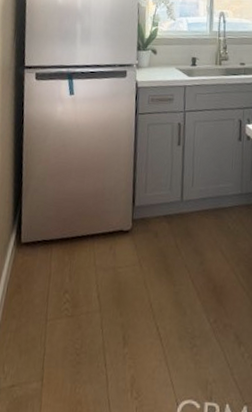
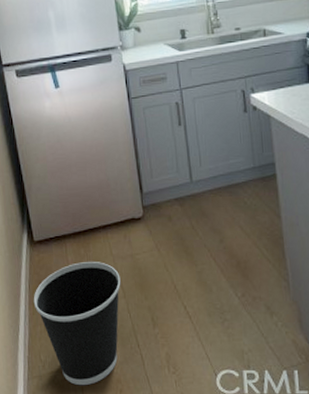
wastebasket: none [8,269,100,405] -> present [33,262,121,386]

